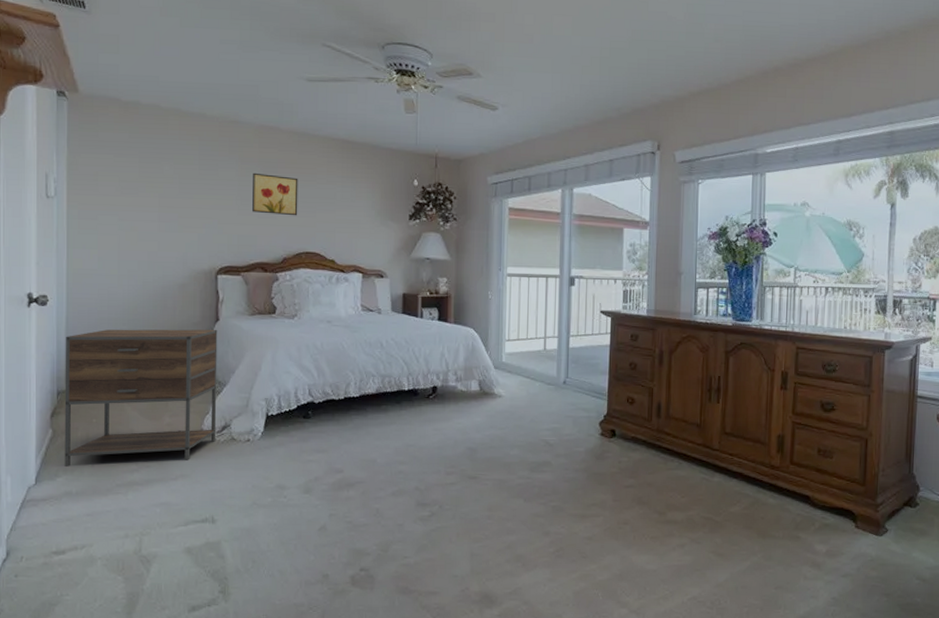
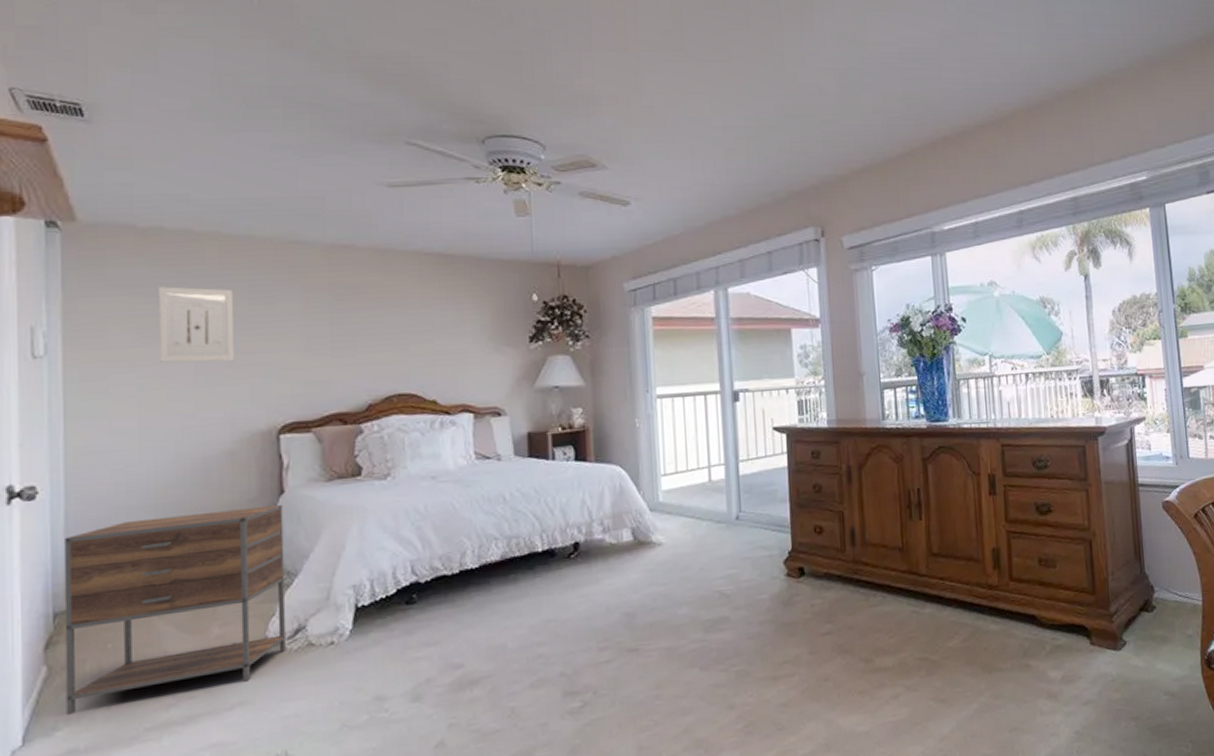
wall art: none [134,150,189,214] -> present [158,286,235,363]
wall art: present [252,172,298,216] -> none [322,302,385,352]

